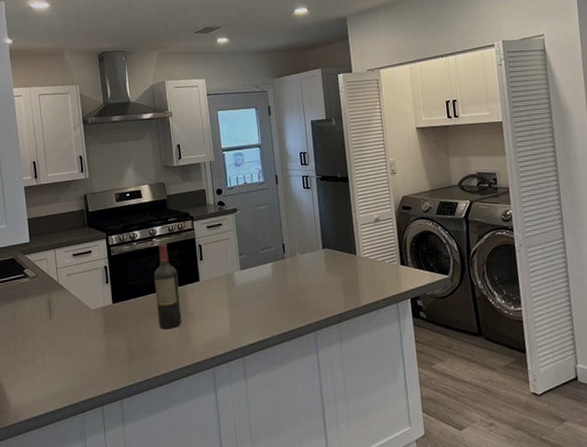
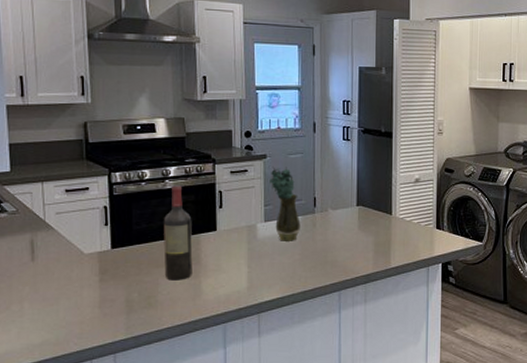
vase: none [241,218,273,287] -> present [269,167,301,241]

